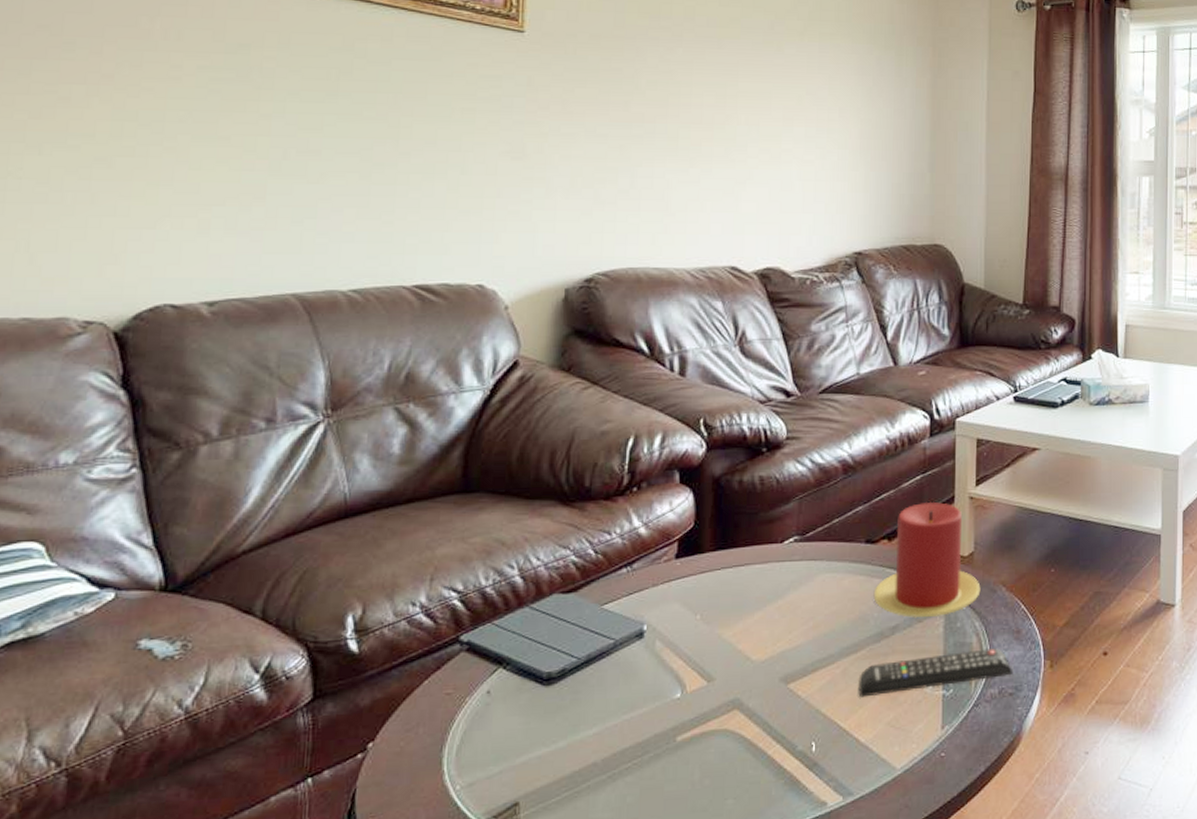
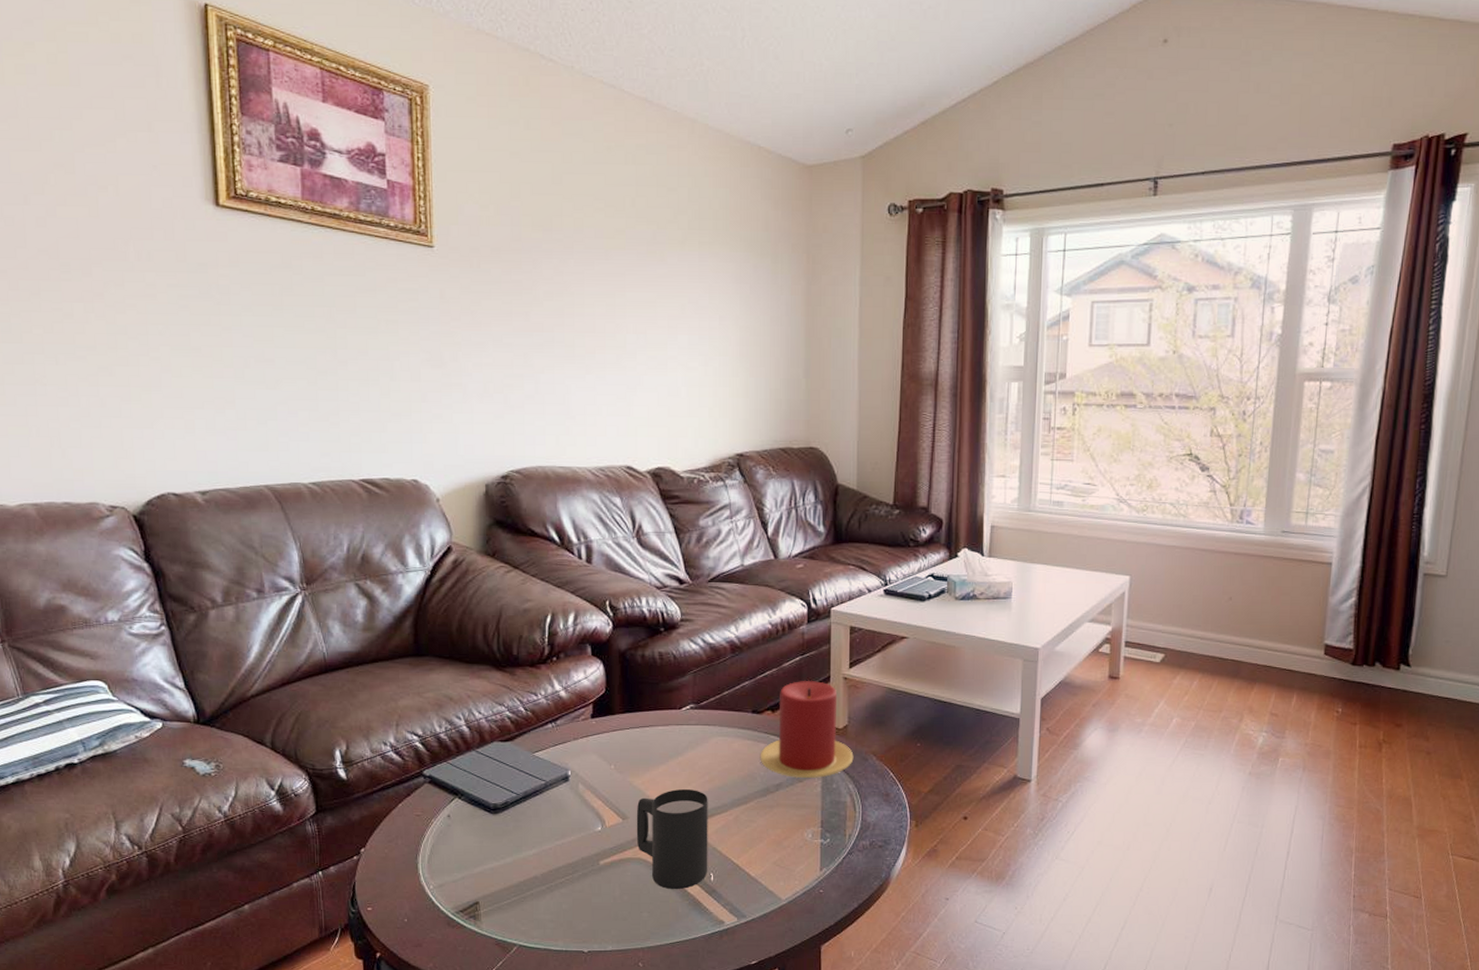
mug: none [723,638,812,767] -> present [636,788,708,890]
remote control: present [858,648,1014,698] -> none [748,807,883,841]

